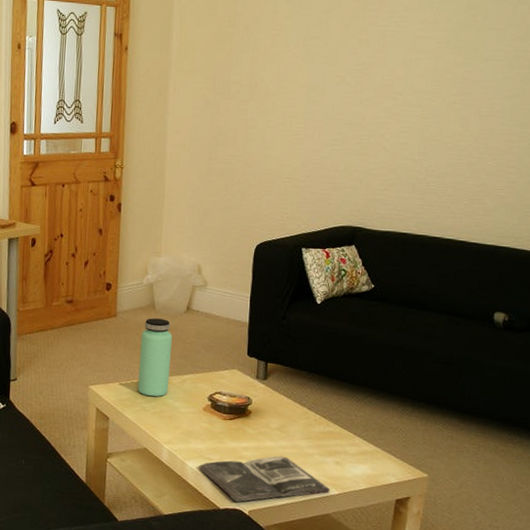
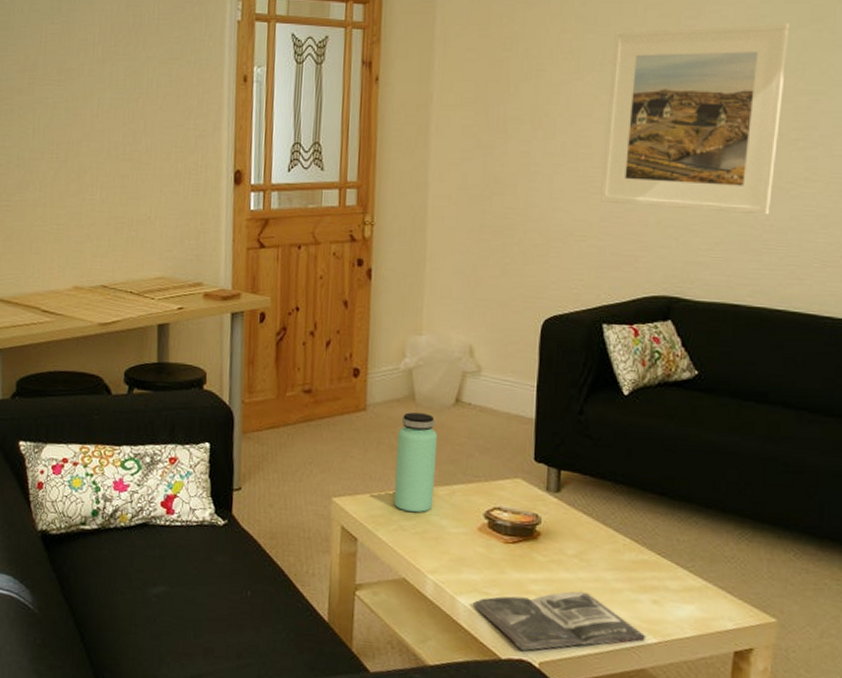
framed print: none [302,8,453,163] -> present [601,22,791,215]

